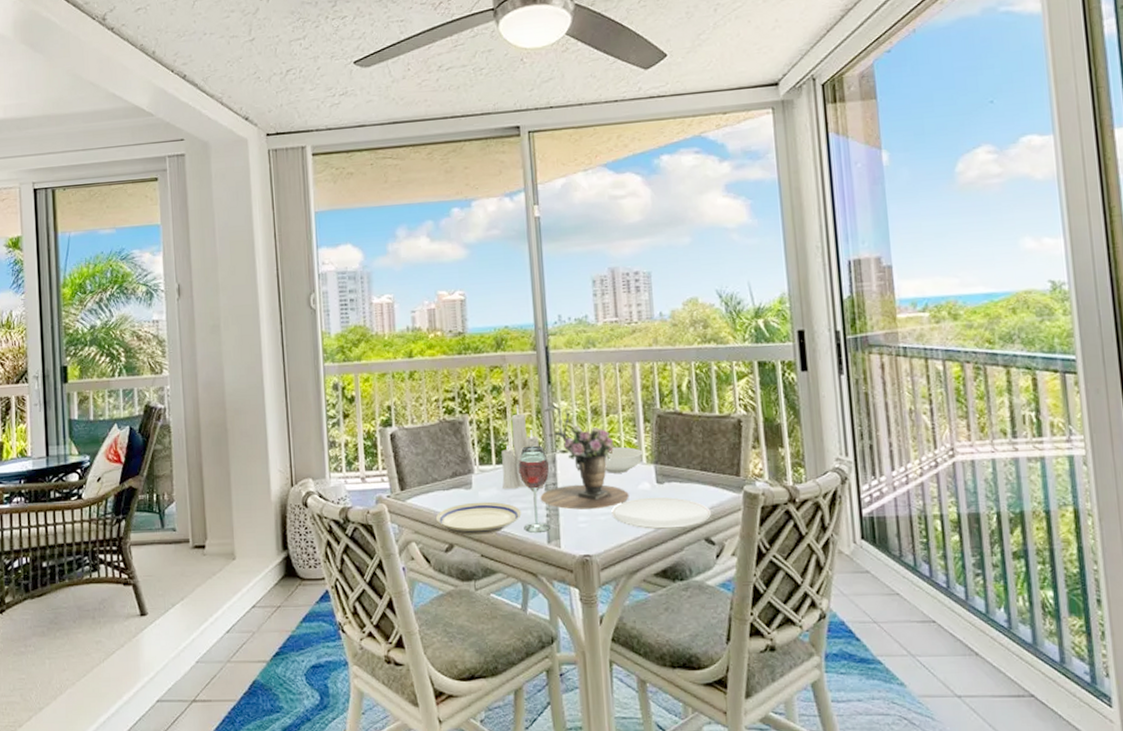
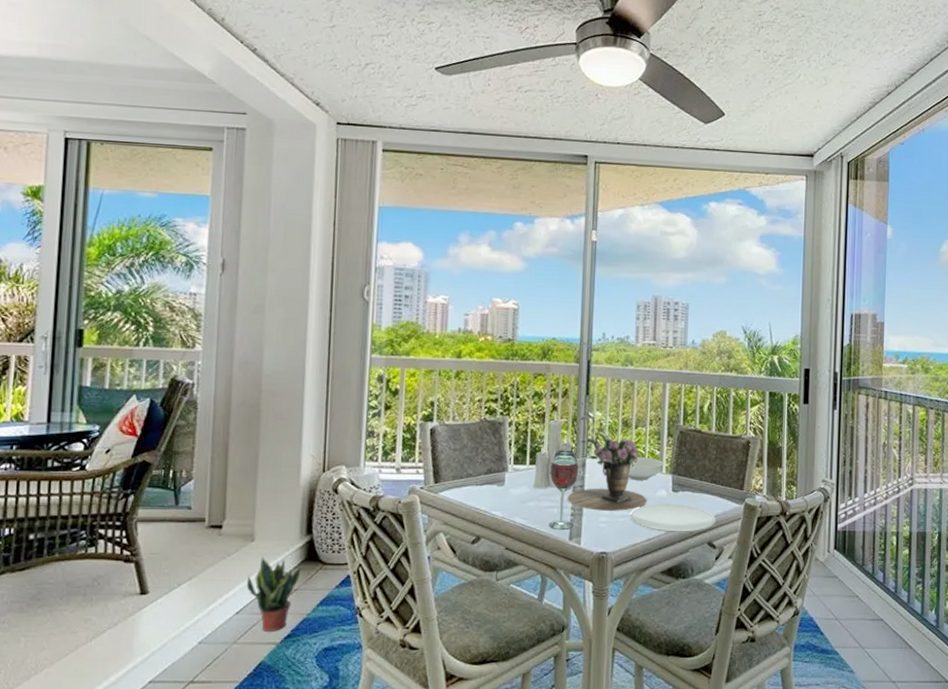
potted plant: none [233,574,282,650] -> present [246,556,301,631]
plate: present [435,501,522,535] -> none [465,498,548,529]

